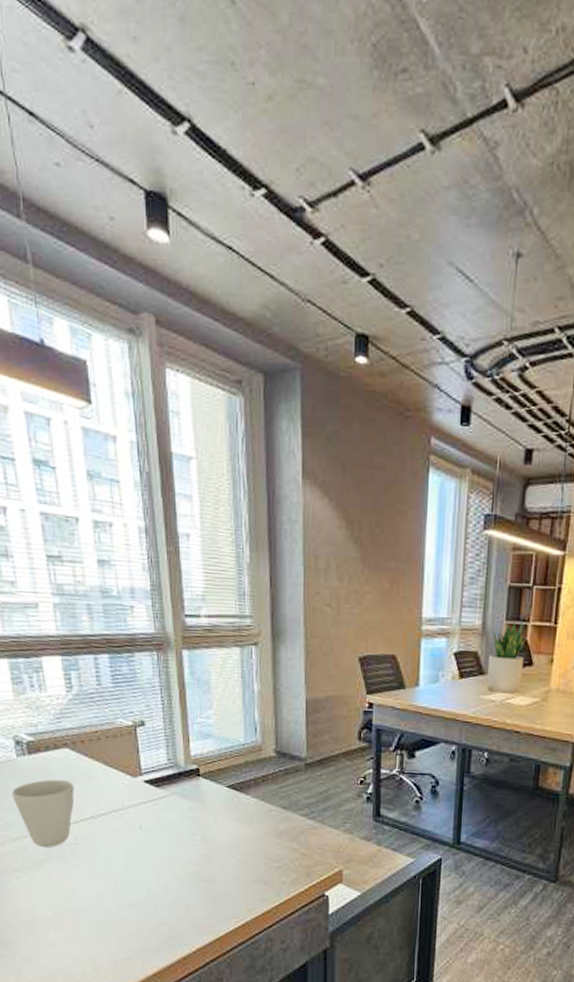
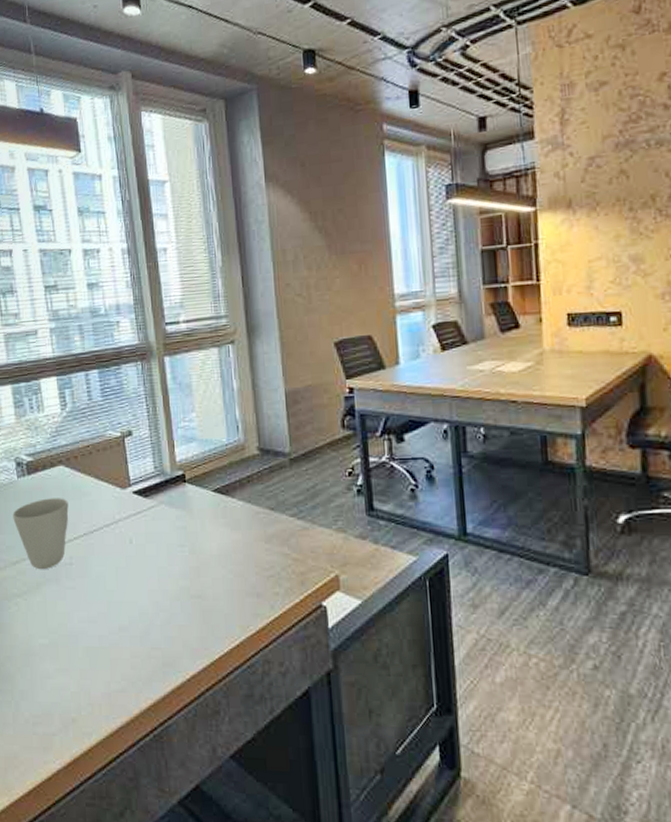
planter: present [487,621,526,694] -> none [469,284,510,362]

